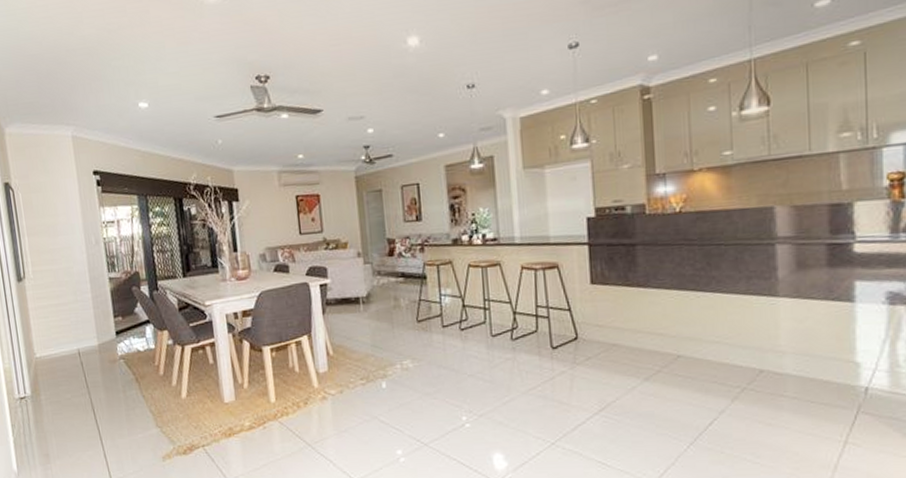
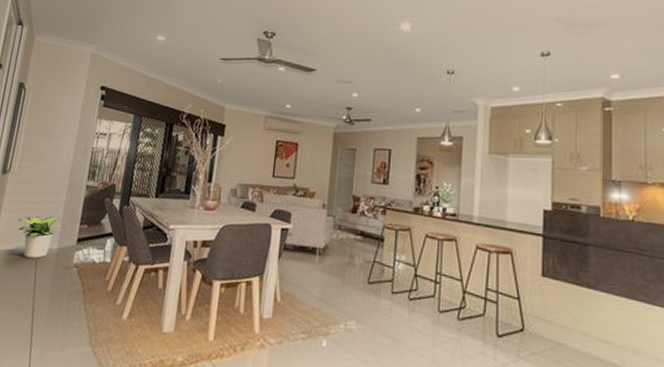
potted plant: none [49,314,101,358] -> present [17,216,66,258]

